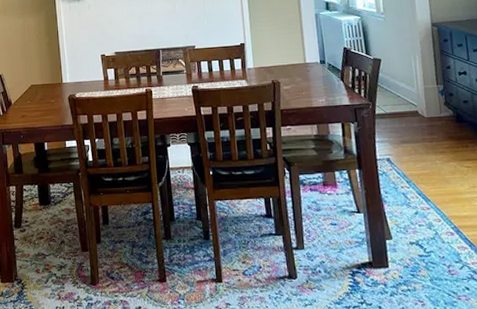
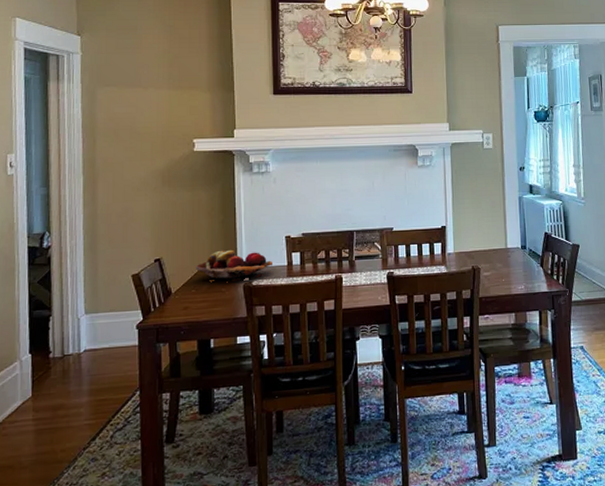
fruit basket: none [29,67,91,94] -> present [196,249,272,282]

